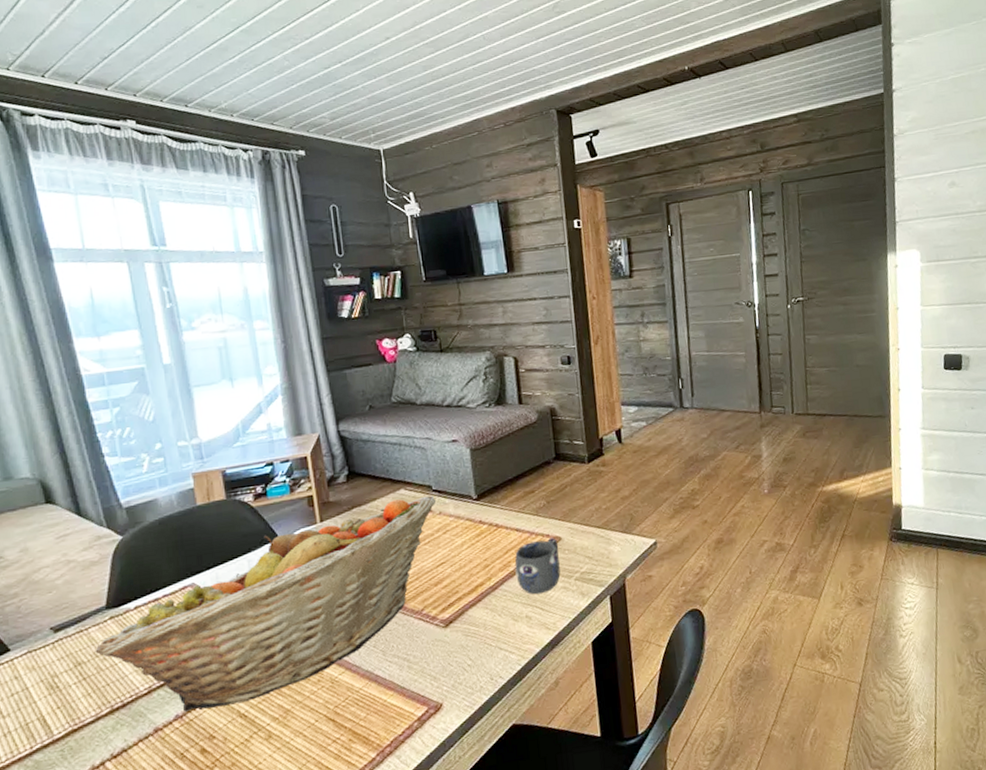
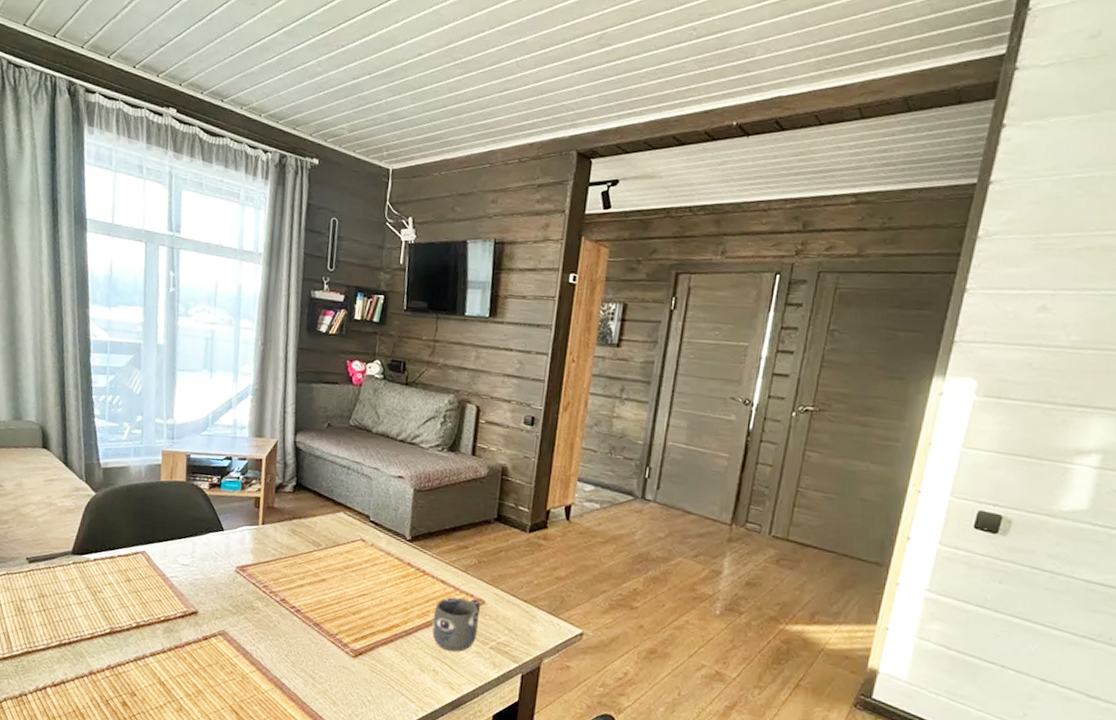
fruit basket: present [95,495,437,712] -> none [56,521,372,672]

